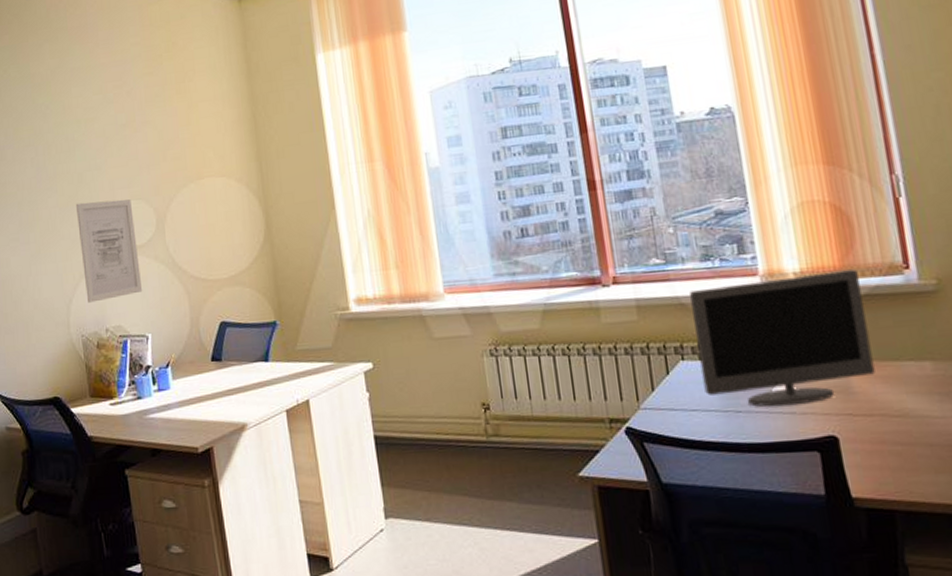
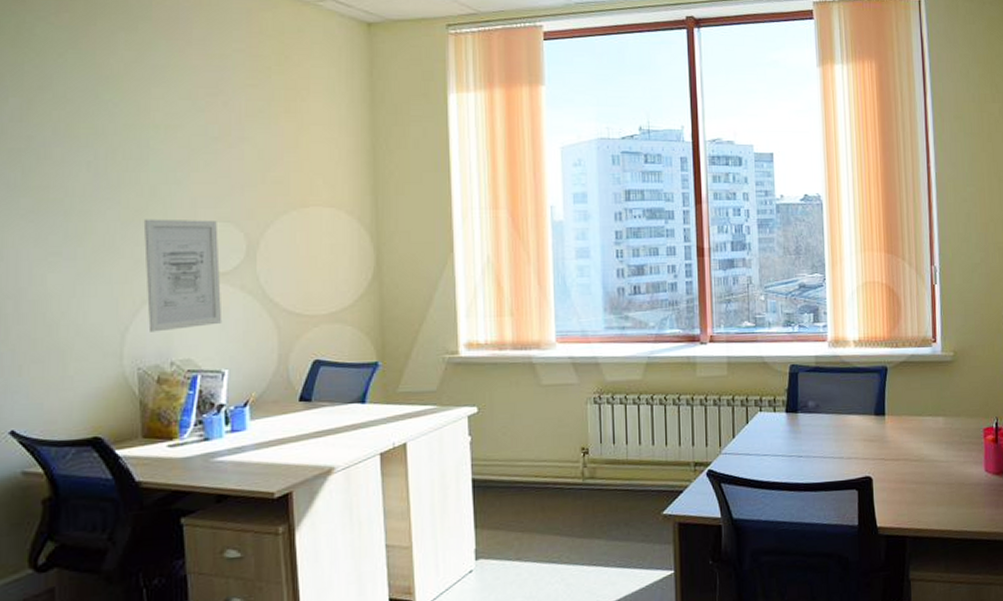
monitor: present [690,269,875,407] -> none [772,341,904,453]

